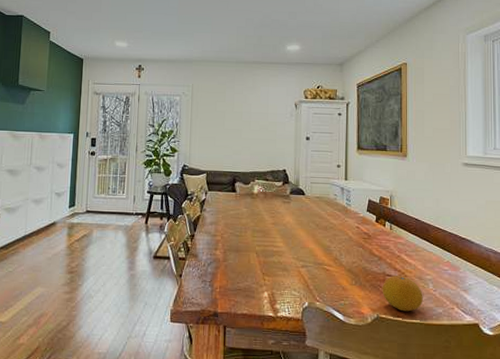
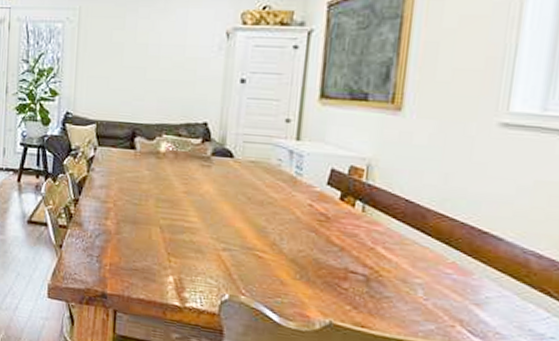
fruit: present [382,276,423,312] -> none [340,273,406,323]

